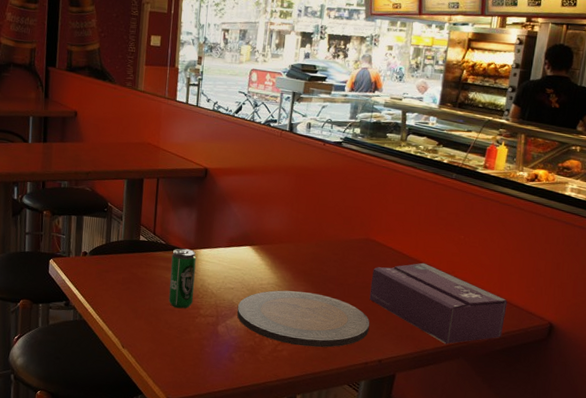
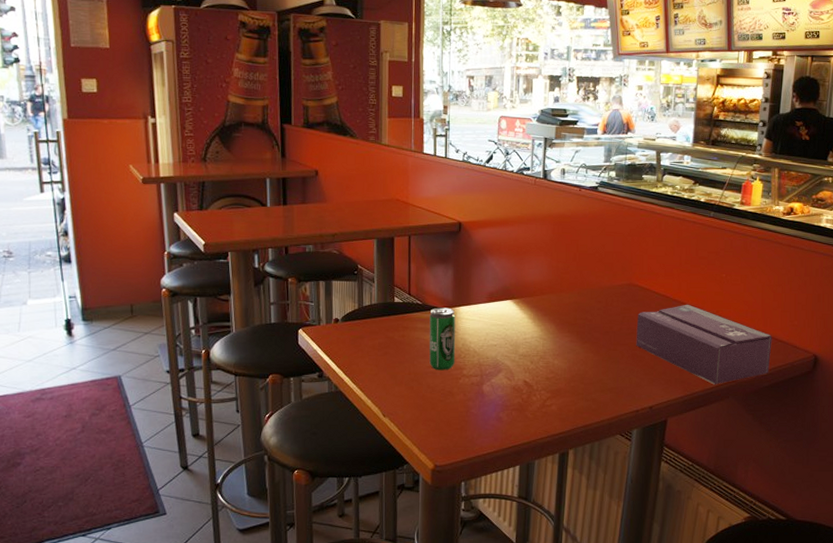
plate: present [237,290,370,348] -> none [501,342,638,399]

